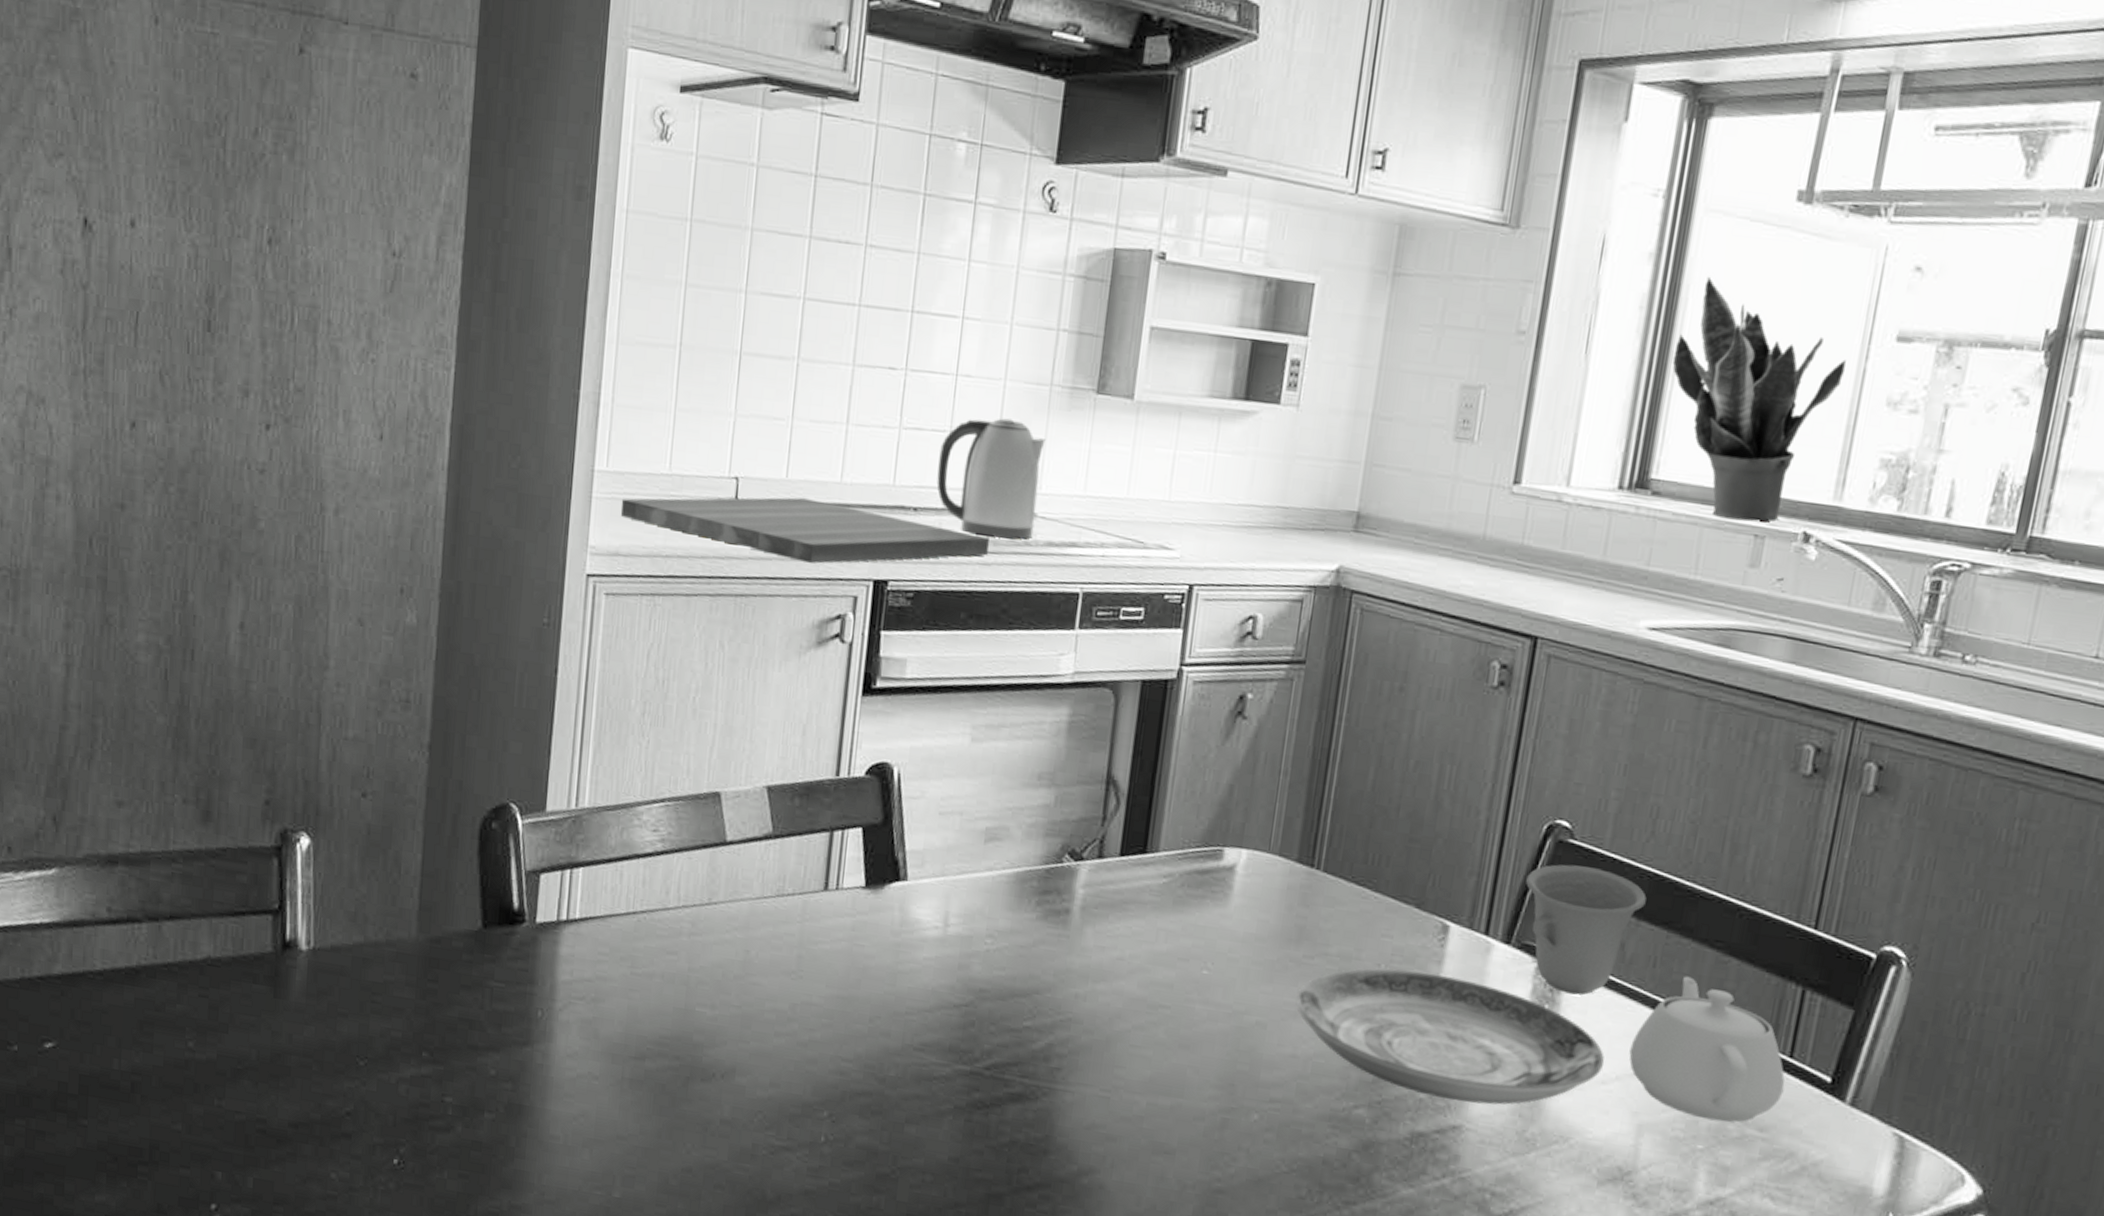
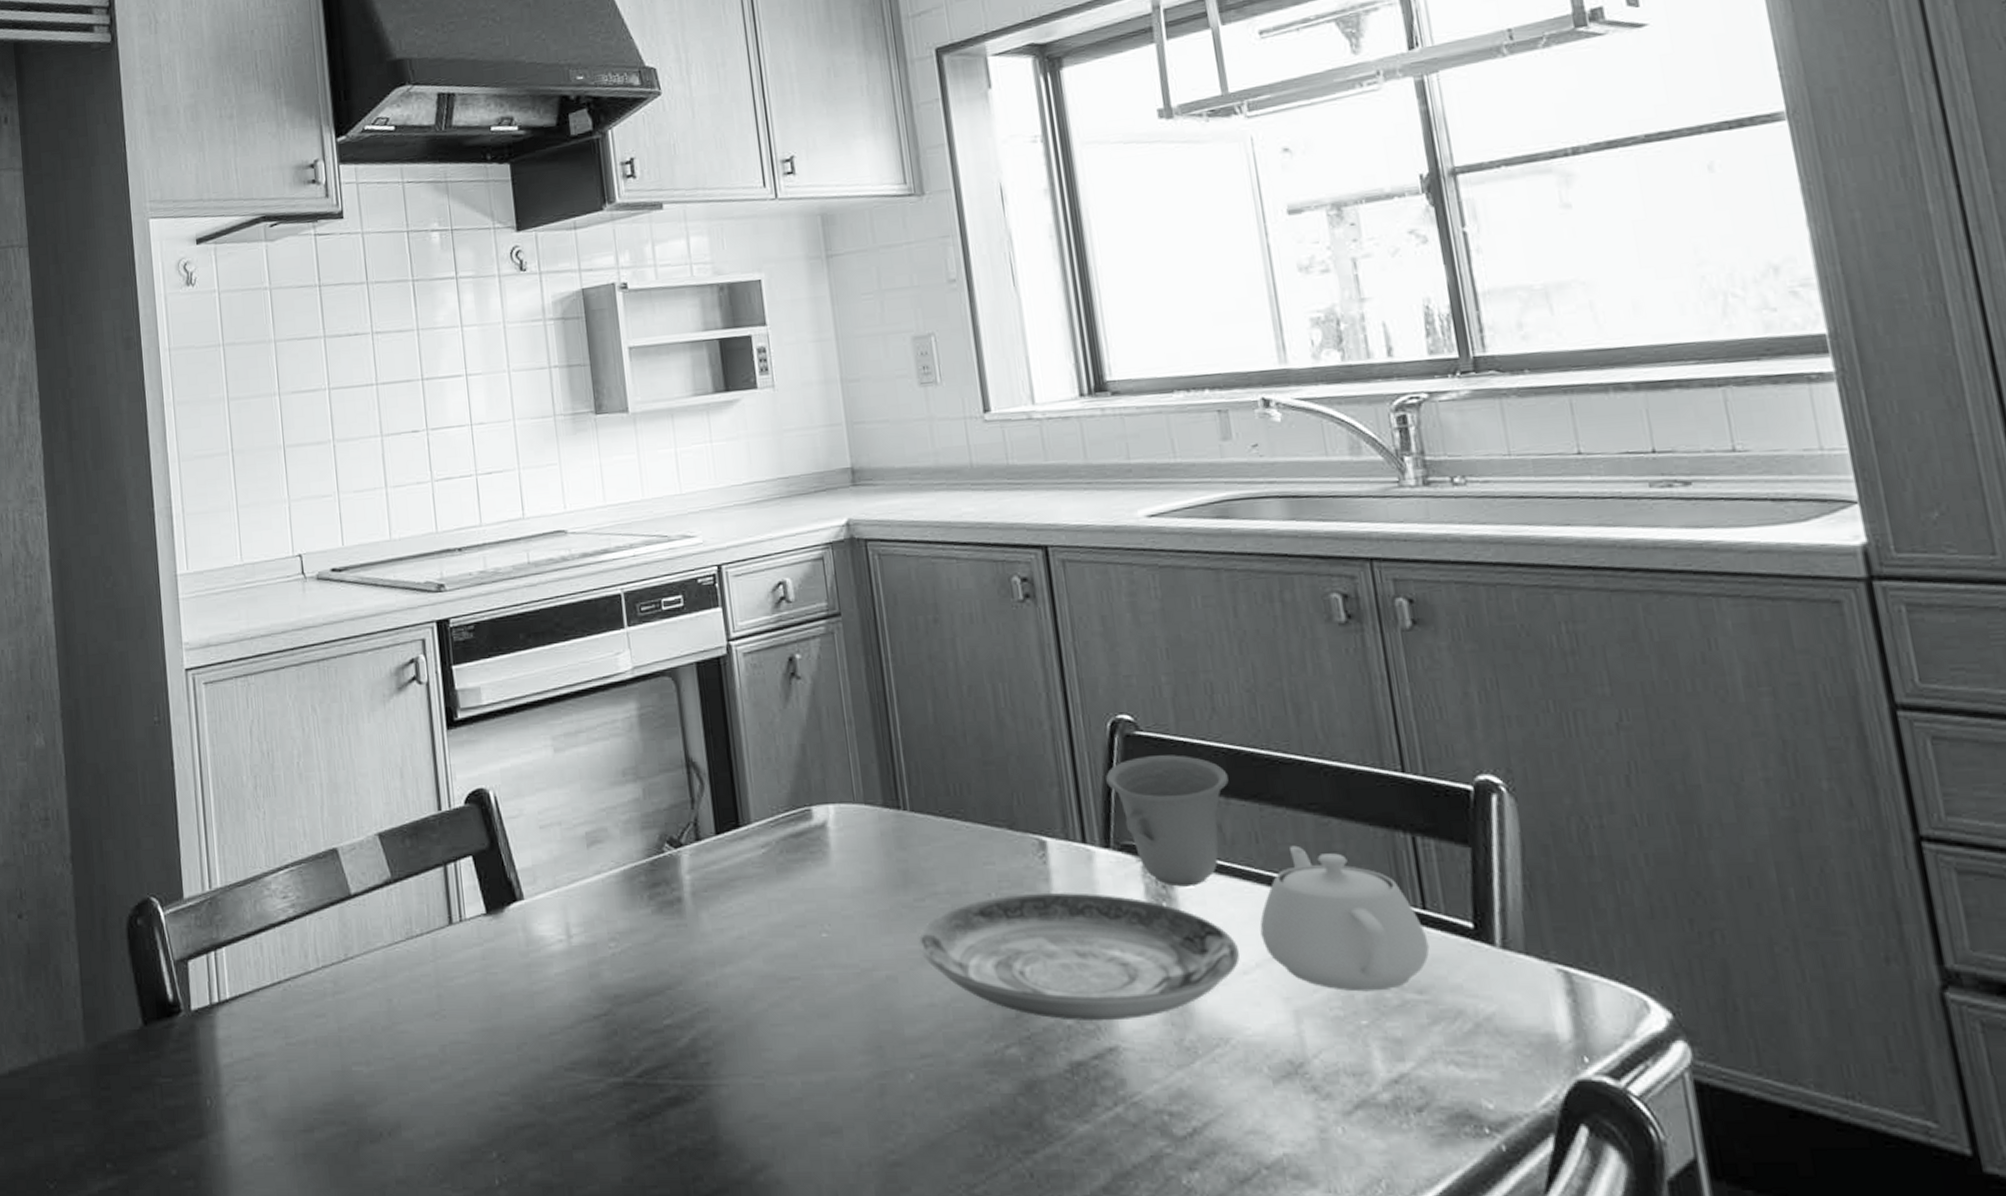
cutting board: present [620,497,989,564] -> none [204,560,532,618]
kettle: present [936,418,1046,539] -> none [470,452,568,561]
potted plant: present [1672,276,1846,522] -> none [1092,197,1252,403]

